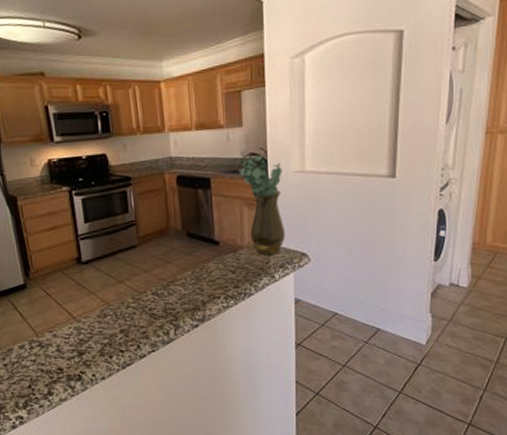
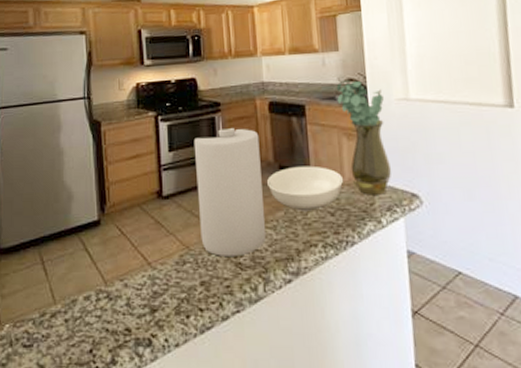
paper towel holder: none [107,199,176,310] -> present [193,127,267,256]
bowl: none [176,232,244,271] -> present [267,165,344,211]

